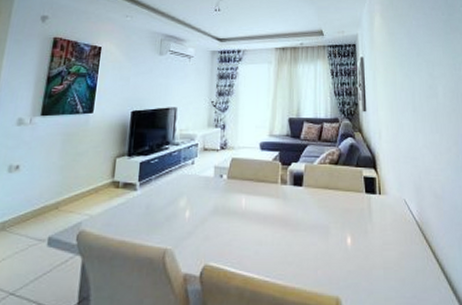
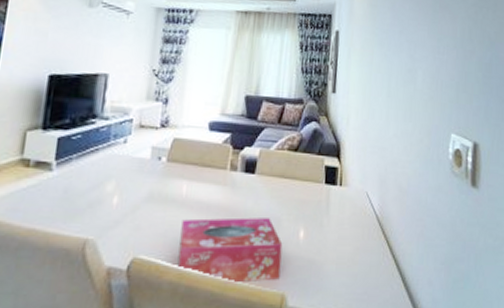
tissue box: none [242,226,333,288] -> present [177,217,283,283]

